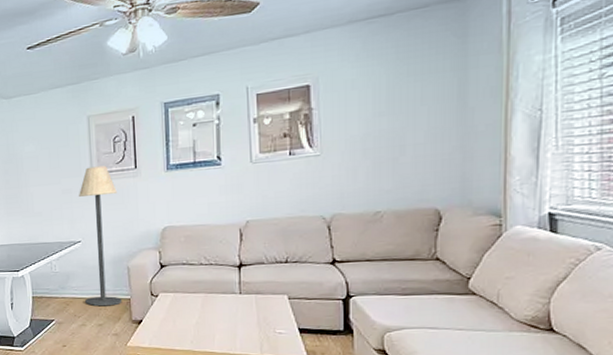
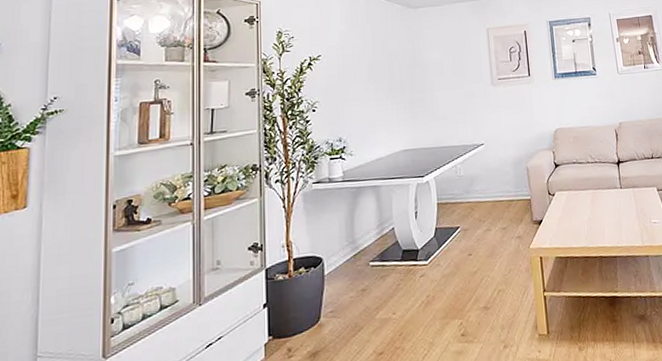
floor lamp: present [79,165,122,307] -> none [481,72,524,209]

